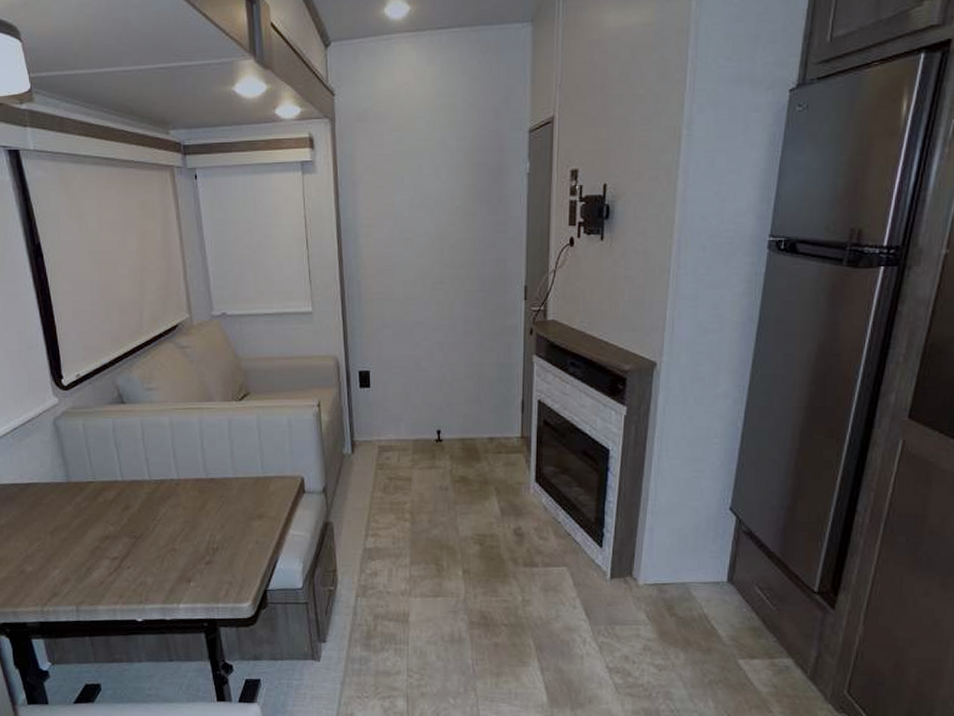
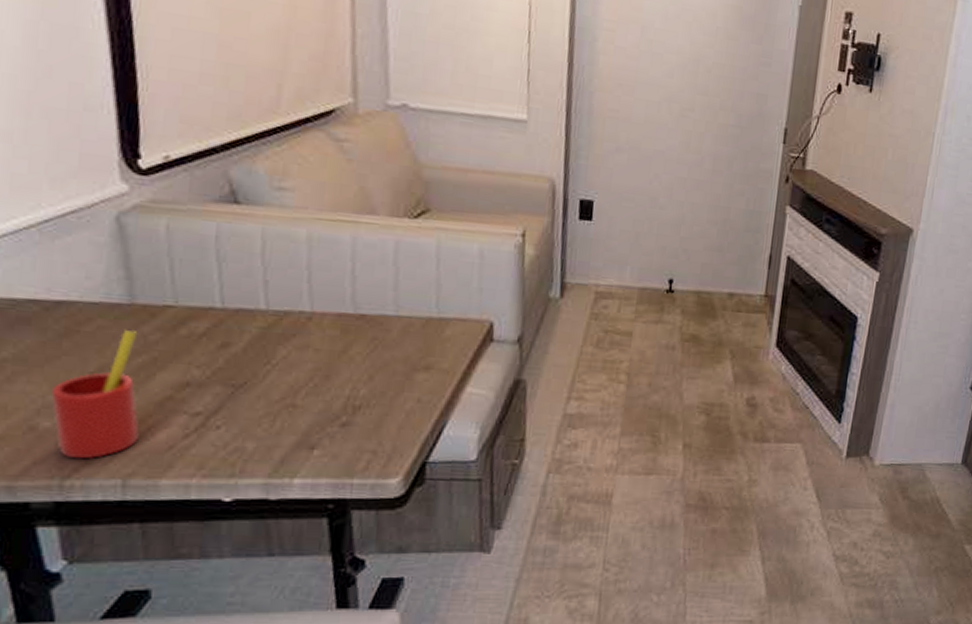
straw: none [31,501,82,592] -> present [52,330,139,459]

